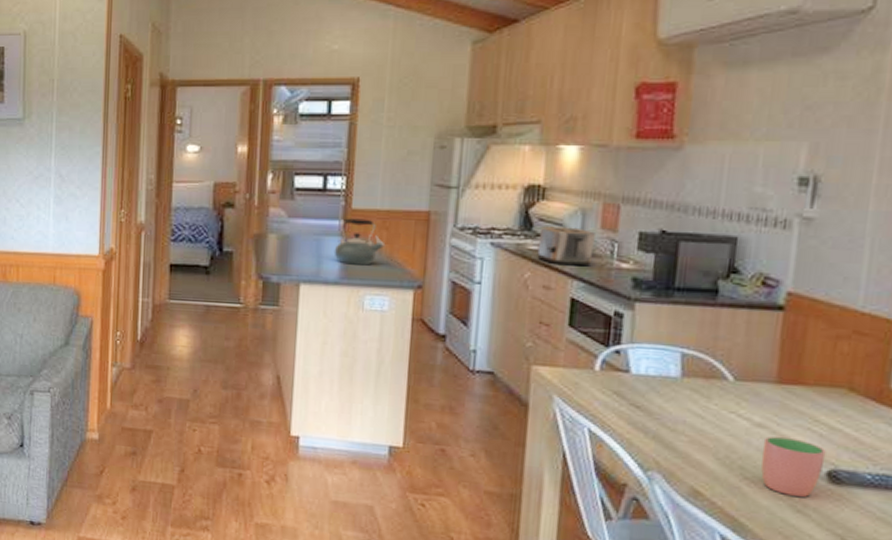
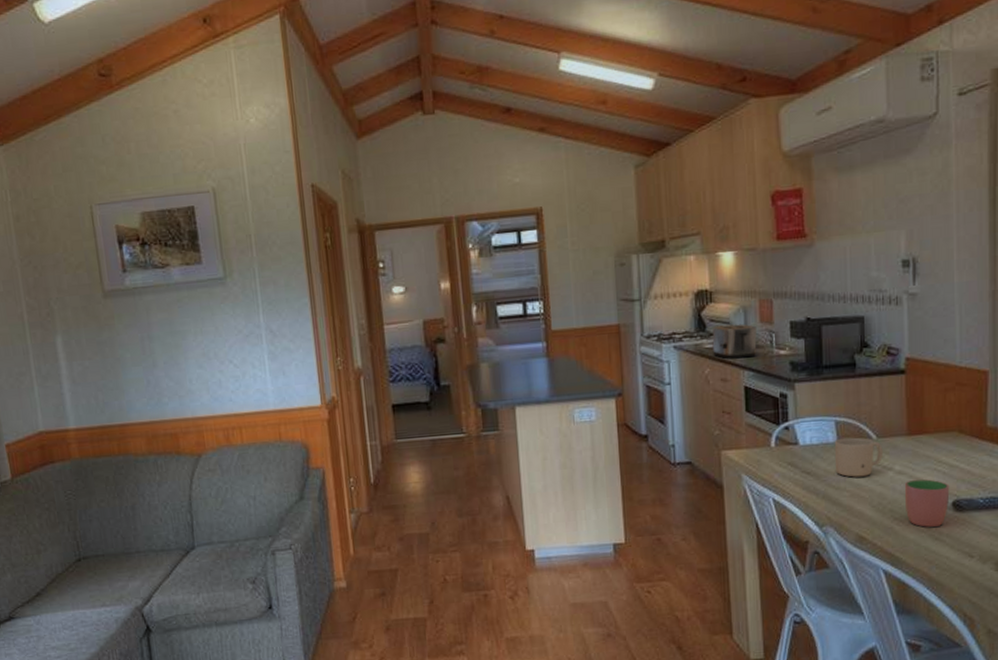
kettle: present [334,218,386,266] -> none [541,338,586,383]
mug: none [673,373,740,423] -> present [834,437,883,478]

